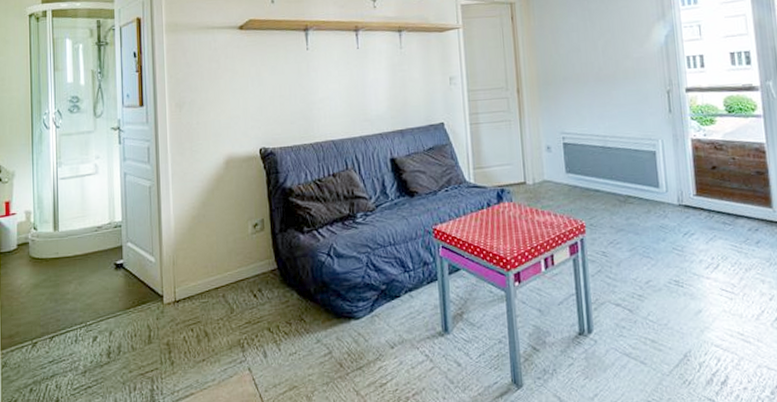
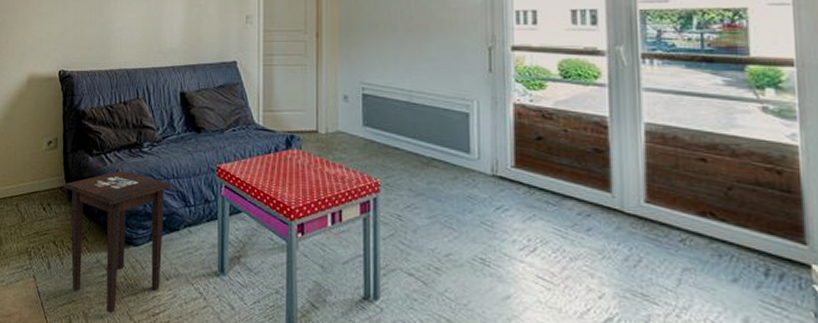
side table: none [274,244,390,392] -> present [63,171,173,313]

